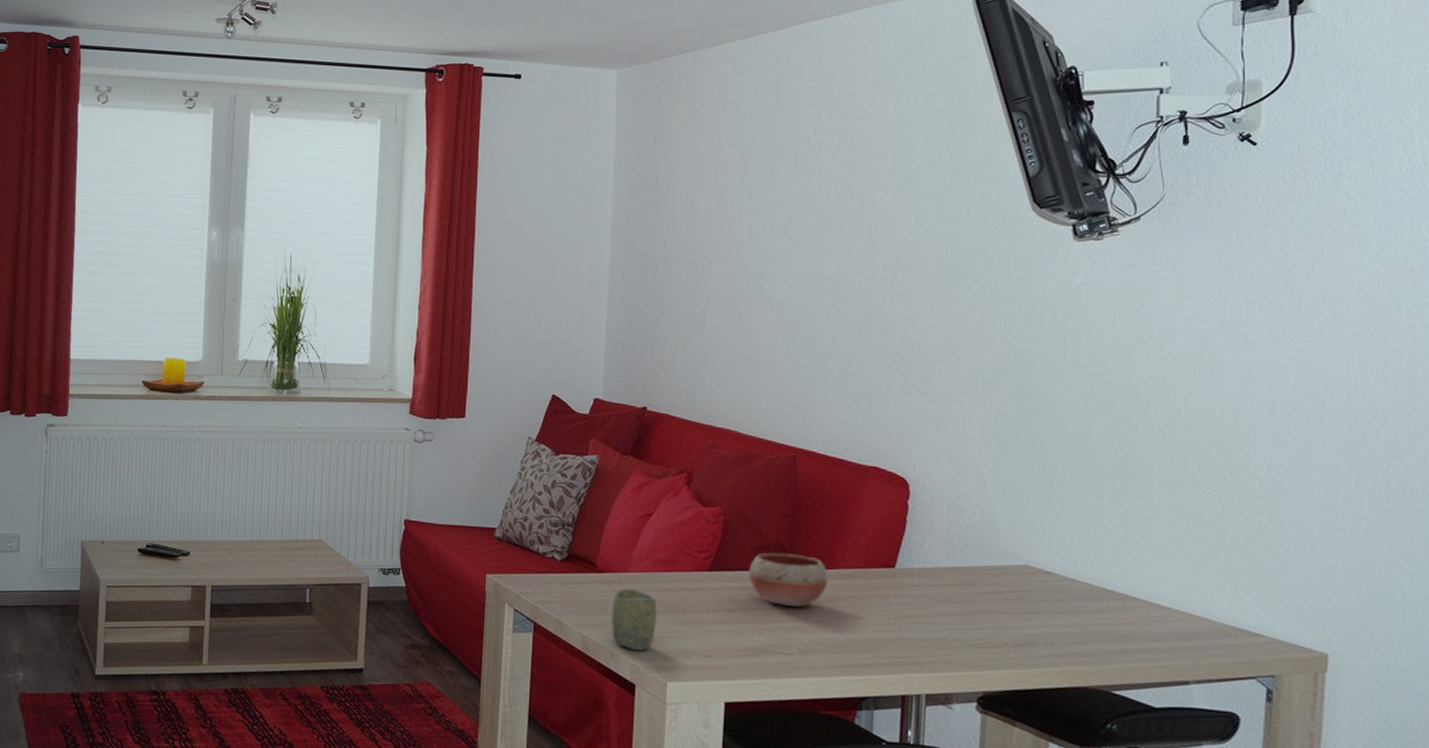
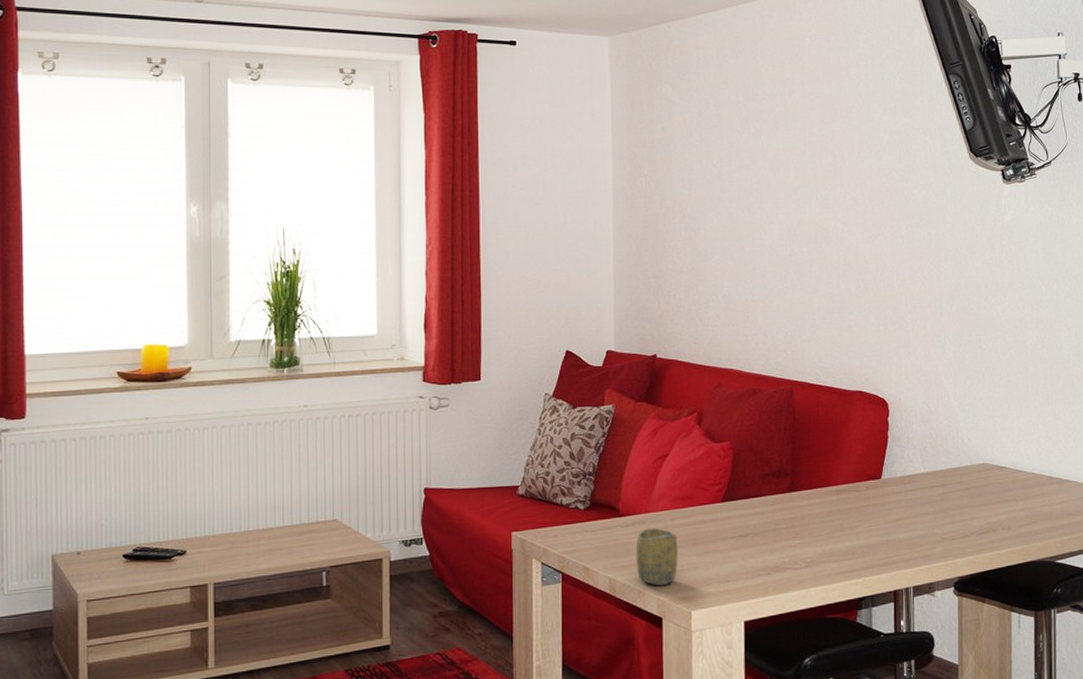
bowl: present [749,552,828,607] -> none [758,477,827,525]

